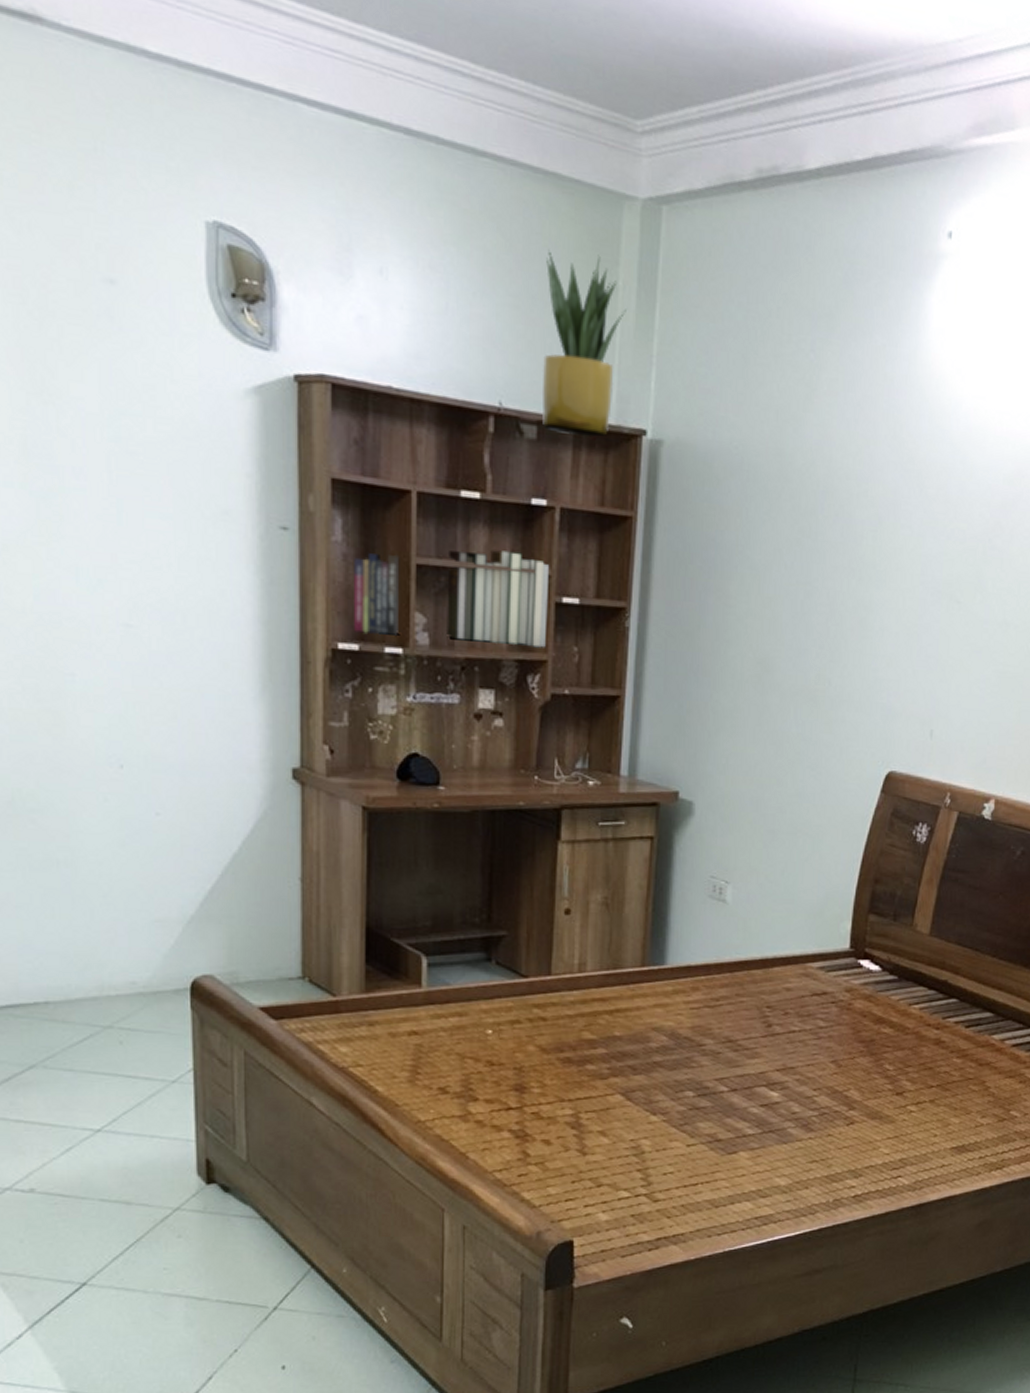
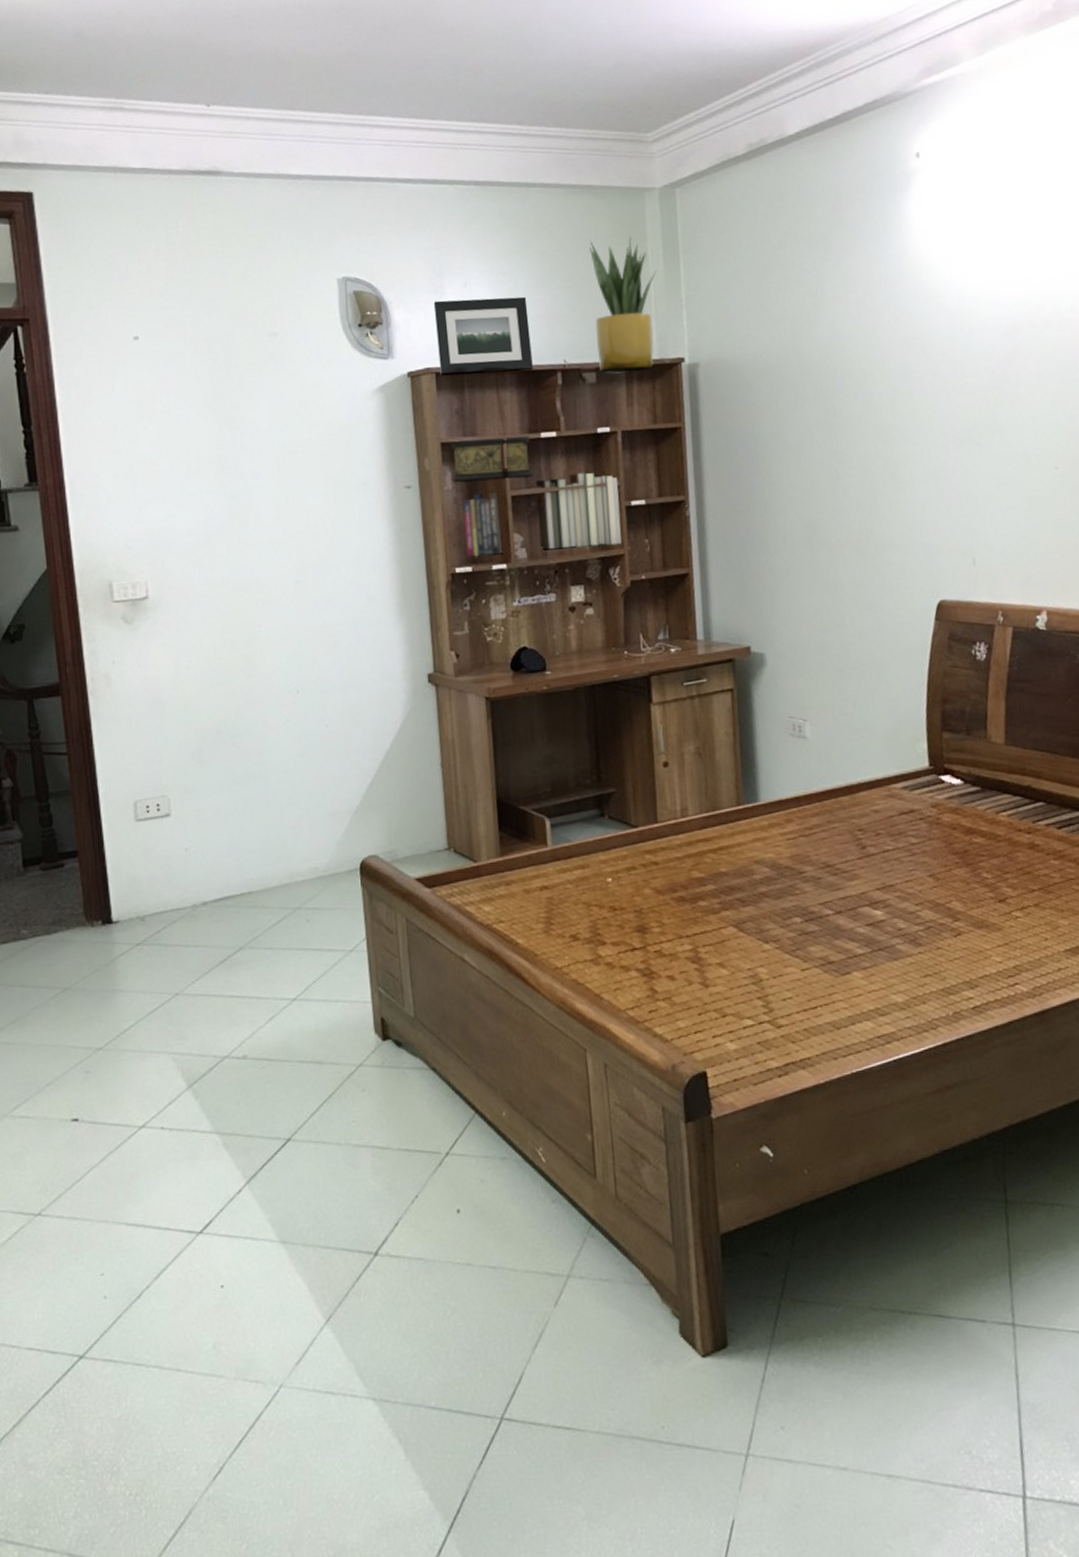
picture frame: none [336,284,460,407] -> present [433,296,533,376]
decorative box: none [342,480,447,545] -> present [449,436,534,483]

